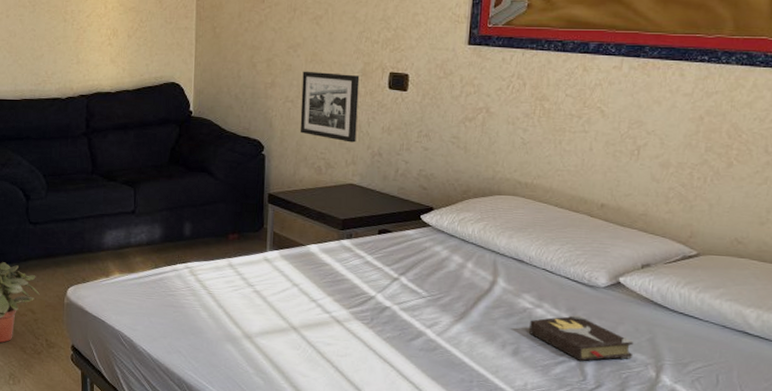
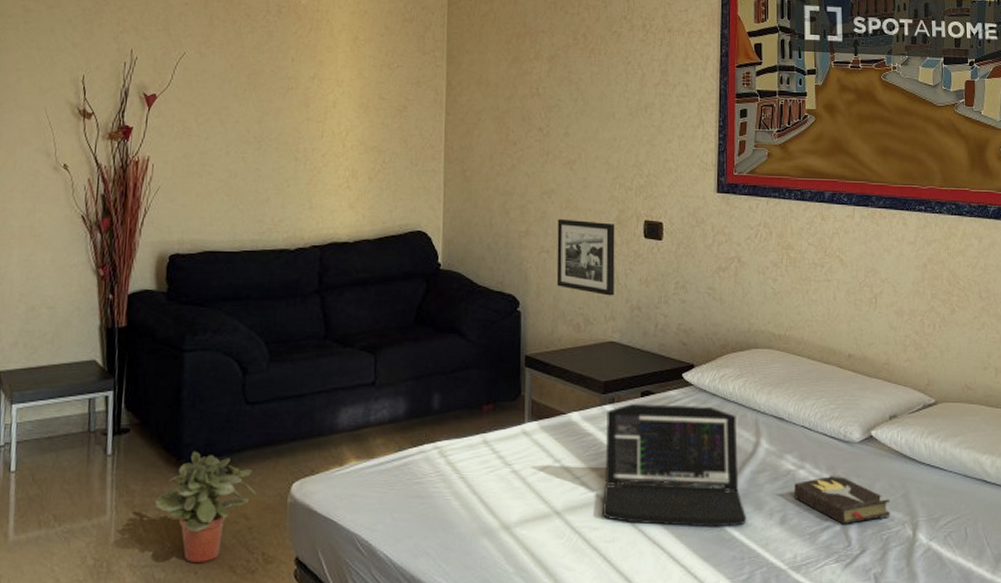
laptop: none [337,240,479,354] -> present [603,404,747,528]

